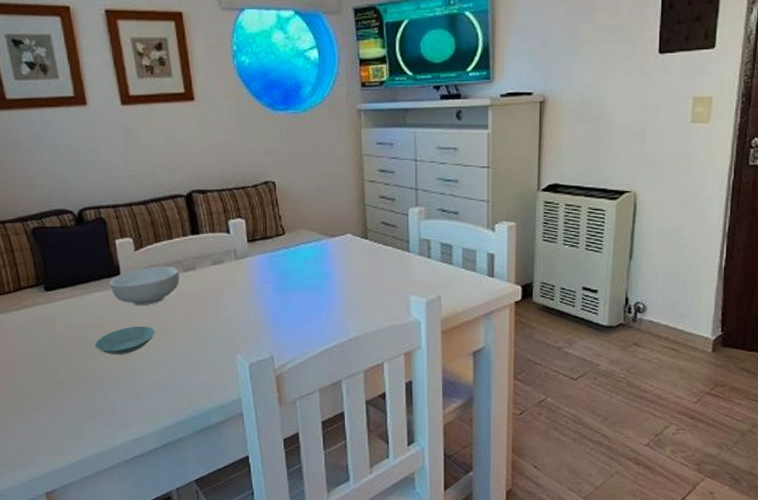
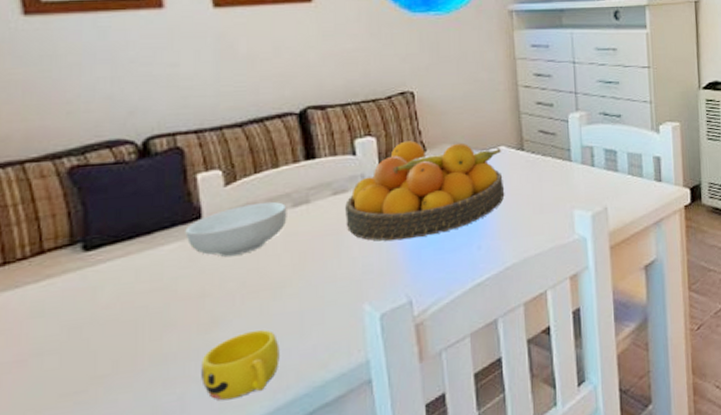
saucer: present [95,326,155,355] -> none [158,282,250,328]
cup: none [124,364,177,412] -> present [201,329,280,401]
fruit bowl: none [222,224,350,307] -> present [345,141,505,241]

